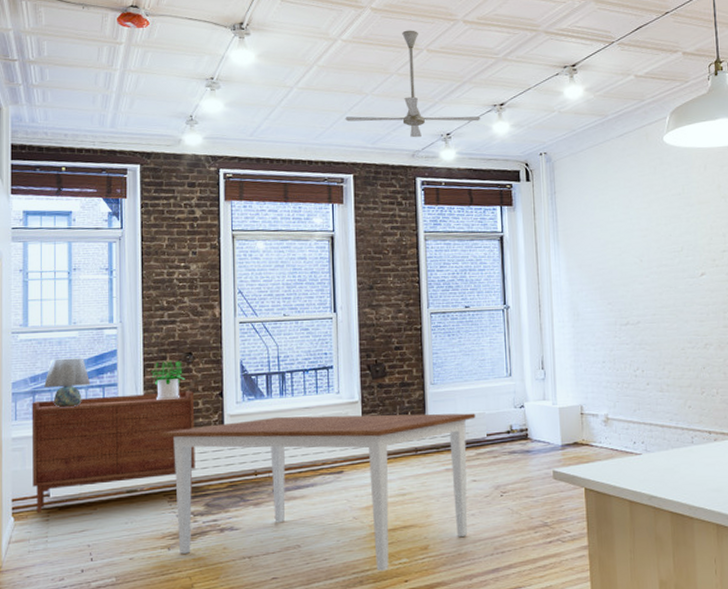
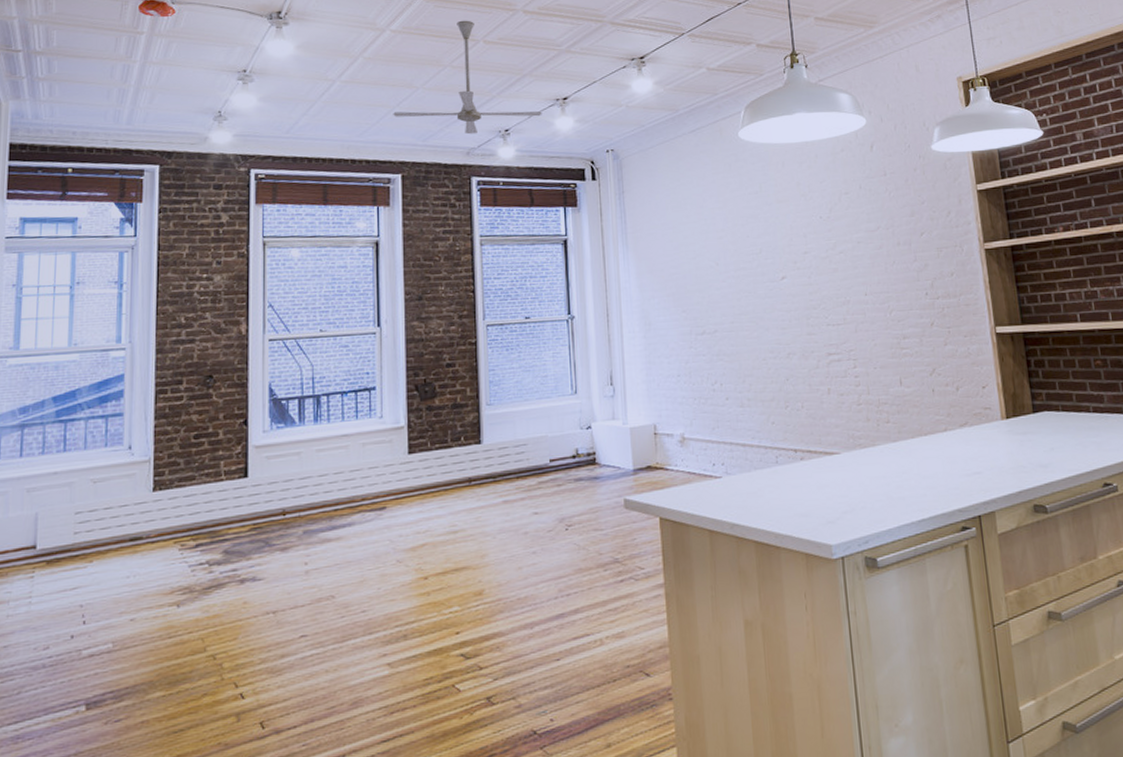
sideboard: present [31,391,195,514] -> none [16,419,214,570]
table lamp: present [44,358,91,407] -> none [35,384,92,442]
potted plant: present [151,360,186,400] -> none [164,384,204,431]
dining table: present [161,413,476,572] -> none [173,436,537,623]

